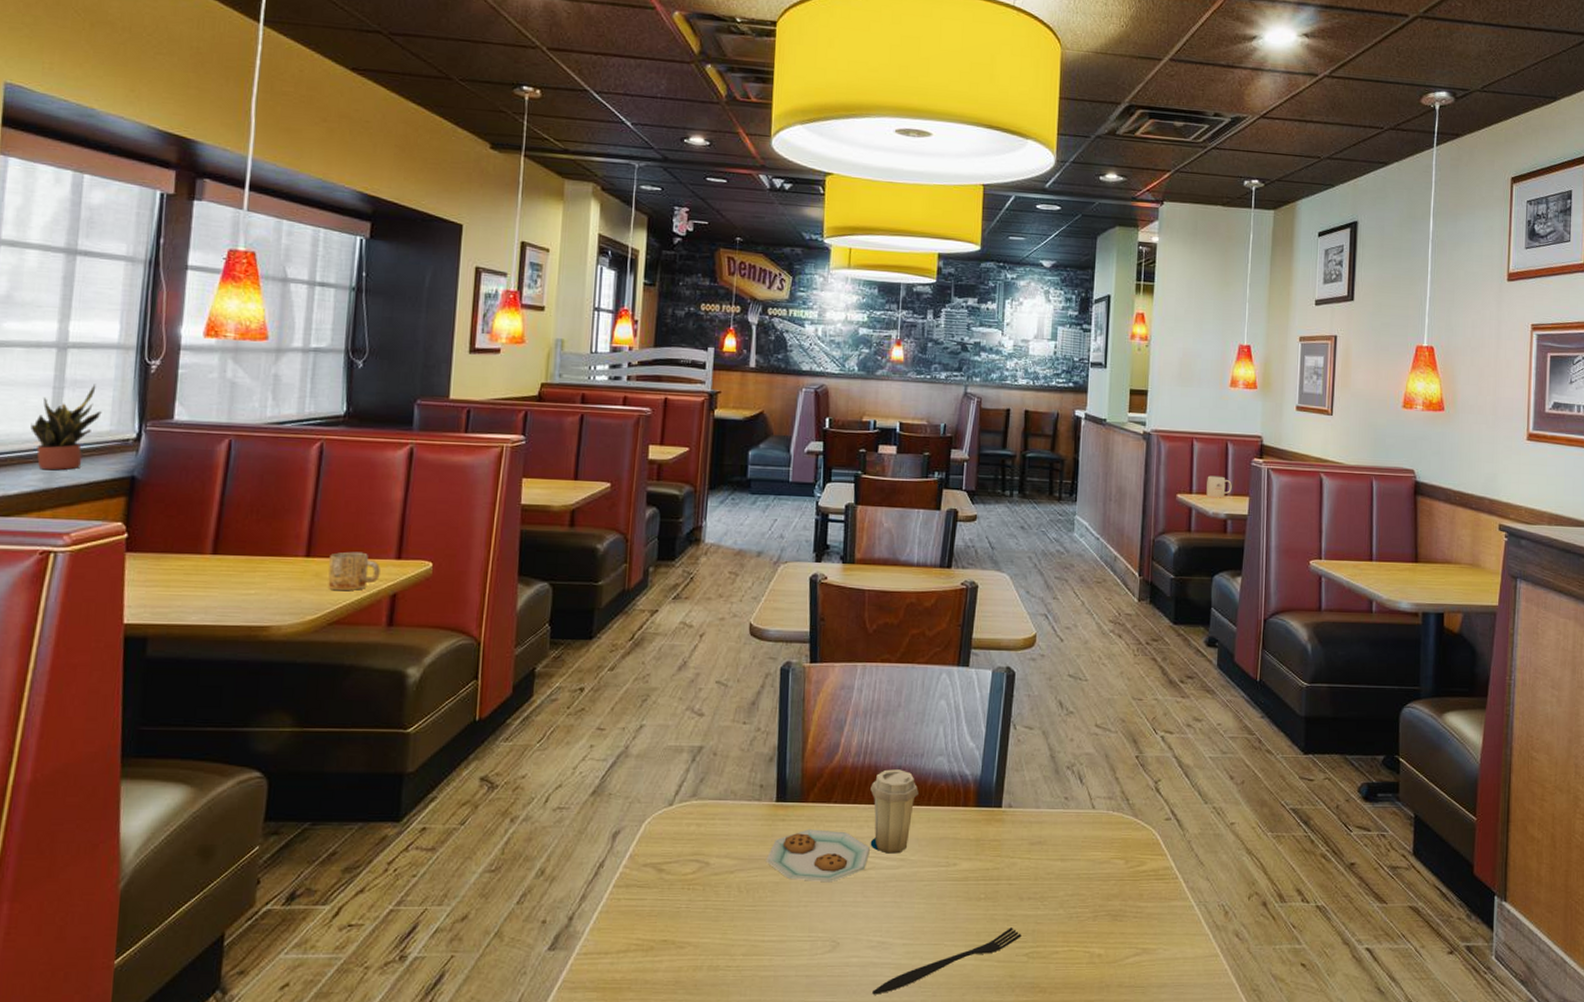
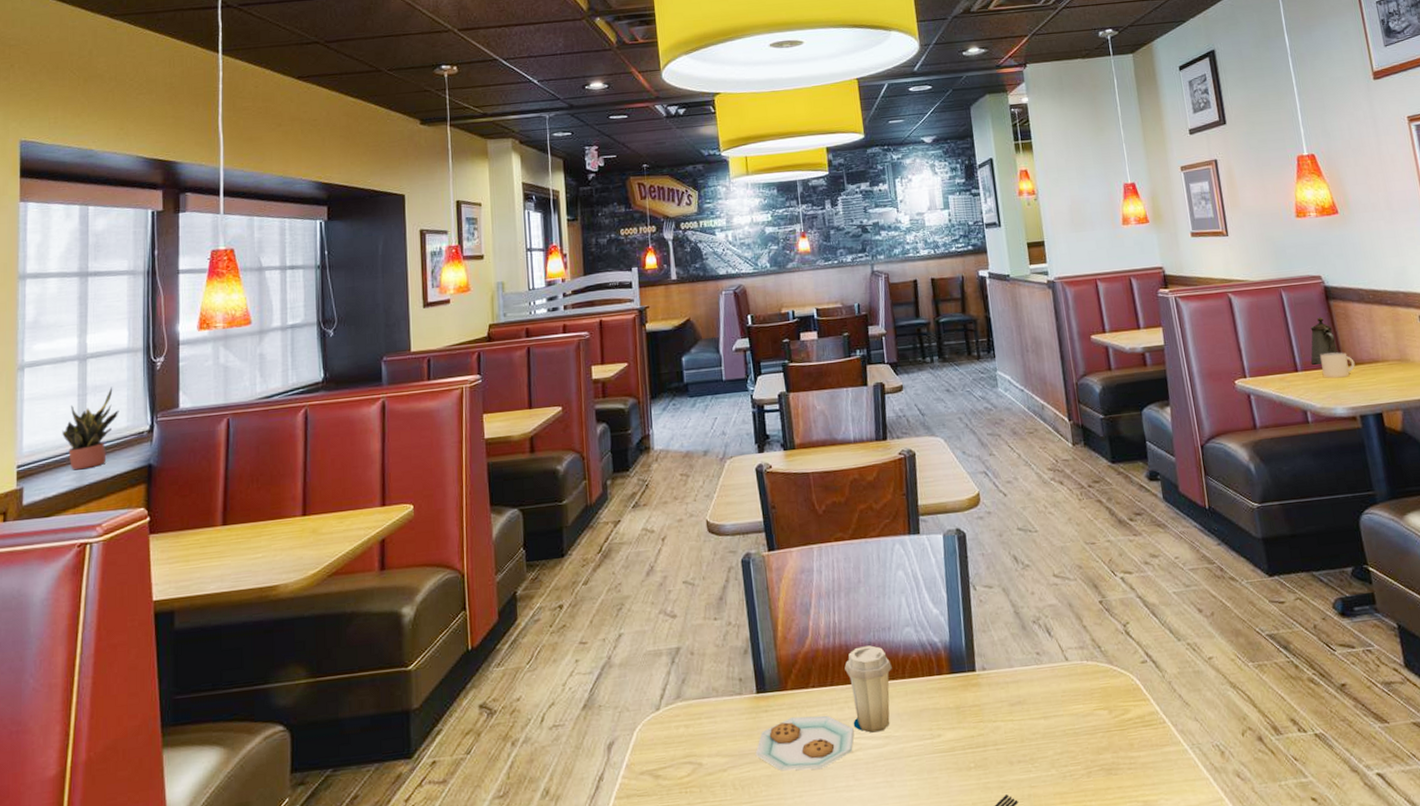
mug: present [328,551,380,591] -> none [322,504,368,544]
mug: present [1206,475,1232,499] -> none [1117,311,1144,334]
coffee pot: none [1386,511,1415,558] -> present [1310,317,1339,365]
mug: none [1395,547,1428,574] -> present [1320,352,1355,379]

